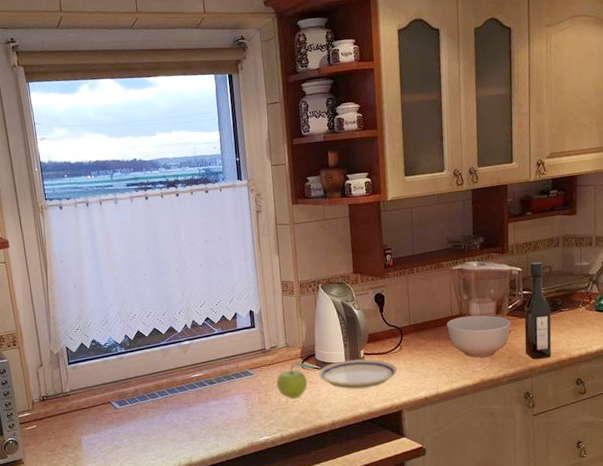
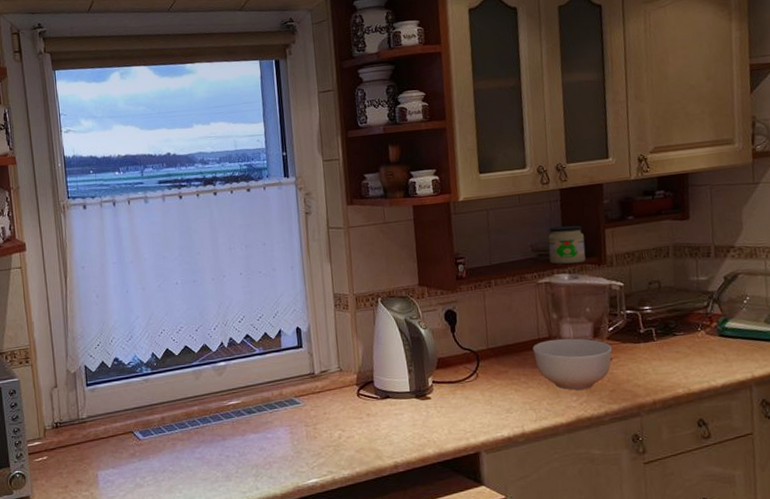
fruit: present [276,362,317,398] -> none [327,389,376,434]
plate: present [318,359,398,389] -> none [377,388,474,424]
jar: none [461,220,492,254] -> present [548,225,586,265]
bottle: present [524,262,552,359] -> none [628,275,665,394]

